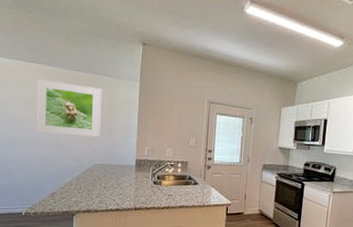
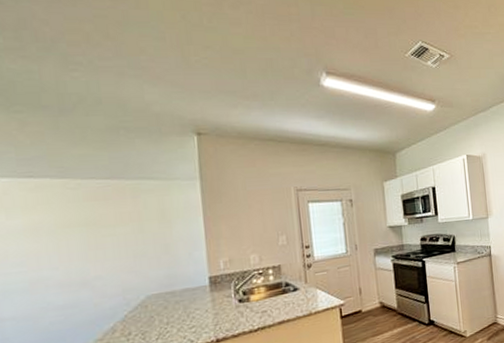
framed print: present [34,78,102,138] -> none [38,196,153,271]

